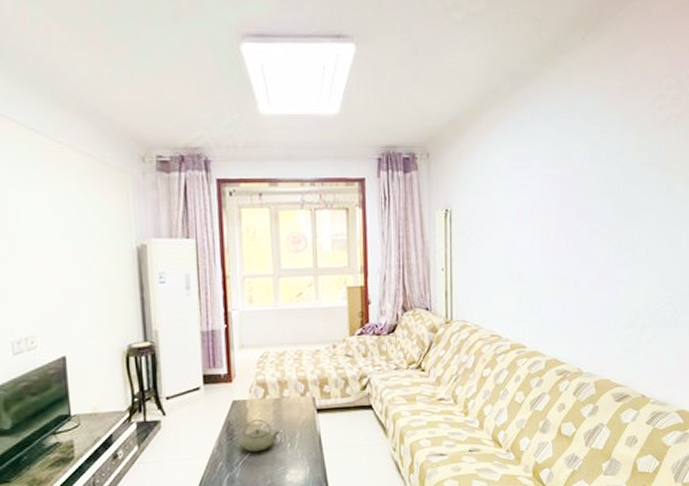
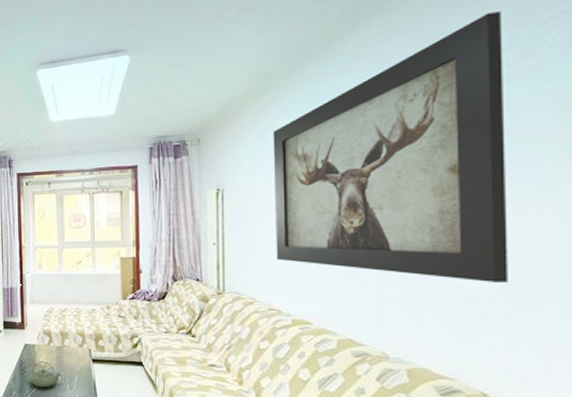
wall art: none [496,60,663,300] -> present [273,11,508,282]

